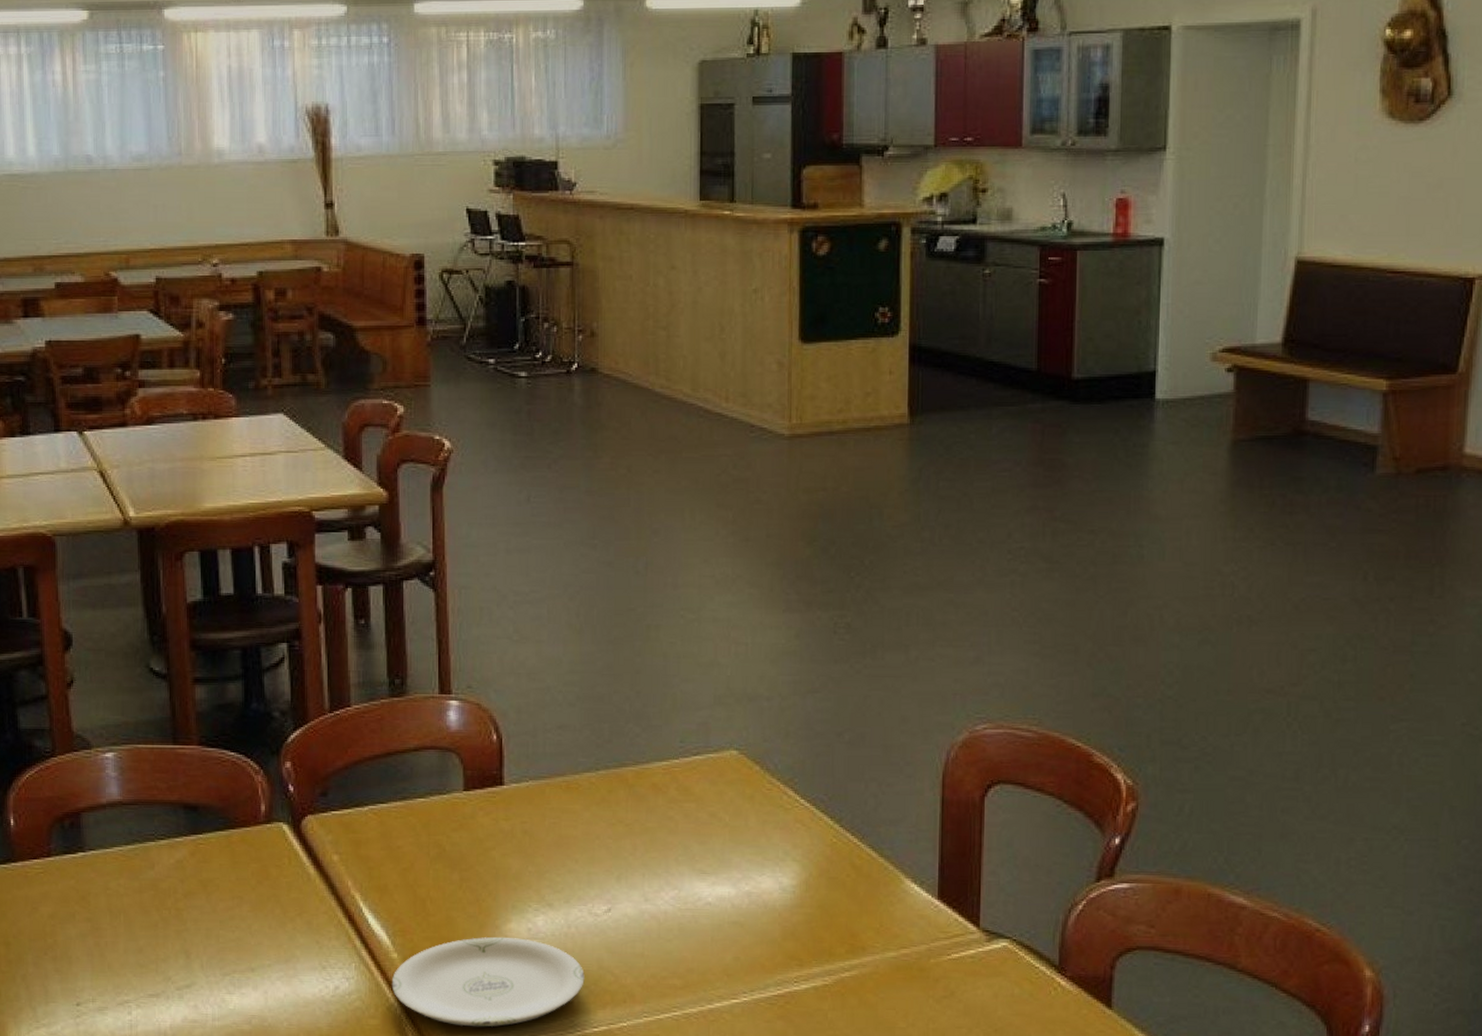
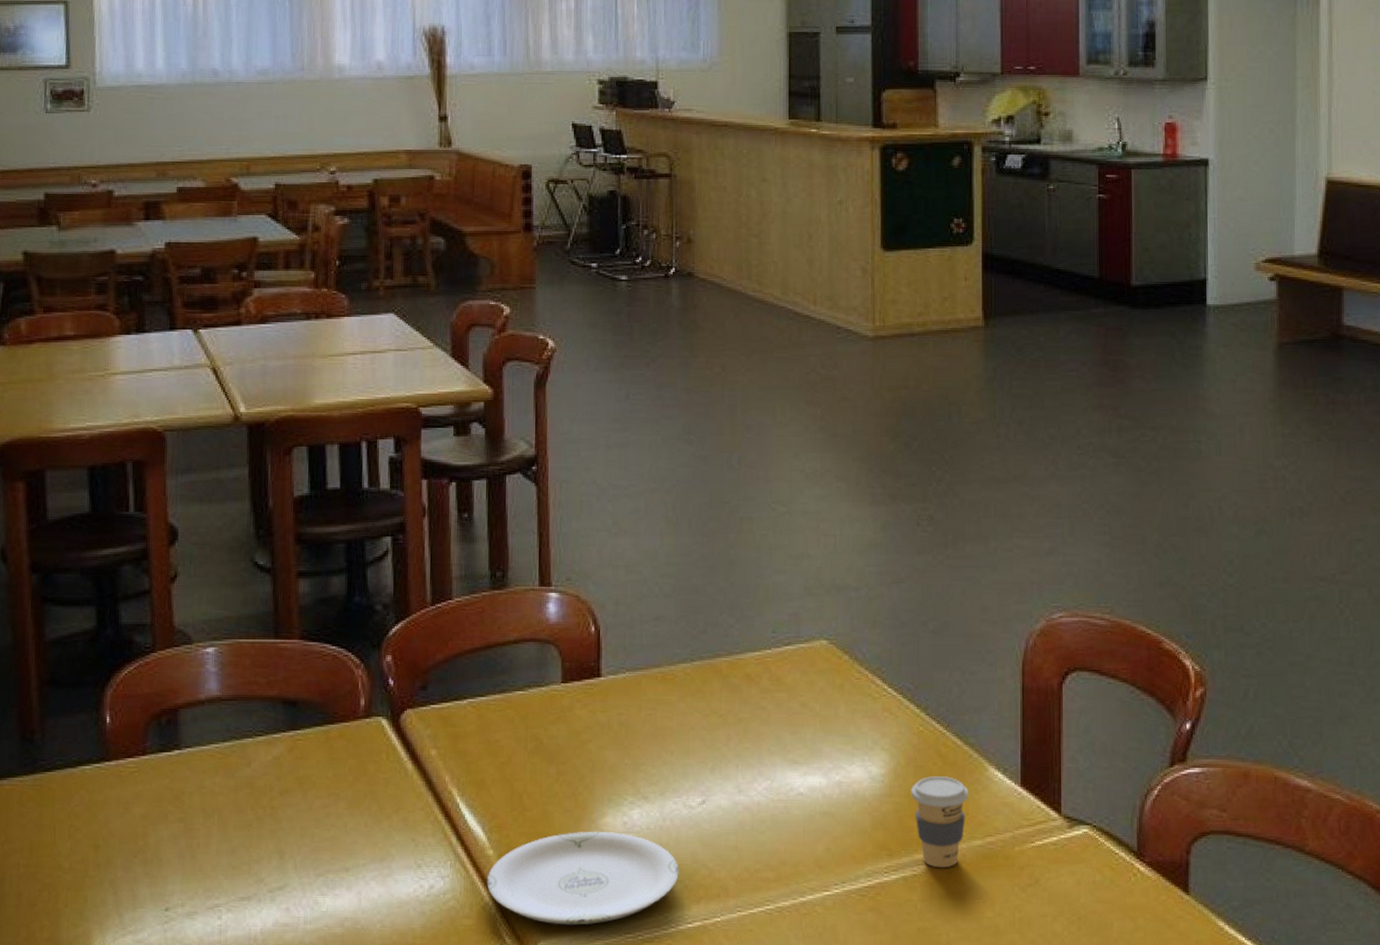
coffee cup: none [823,887,884,979] -> present [911,775,969,868]

